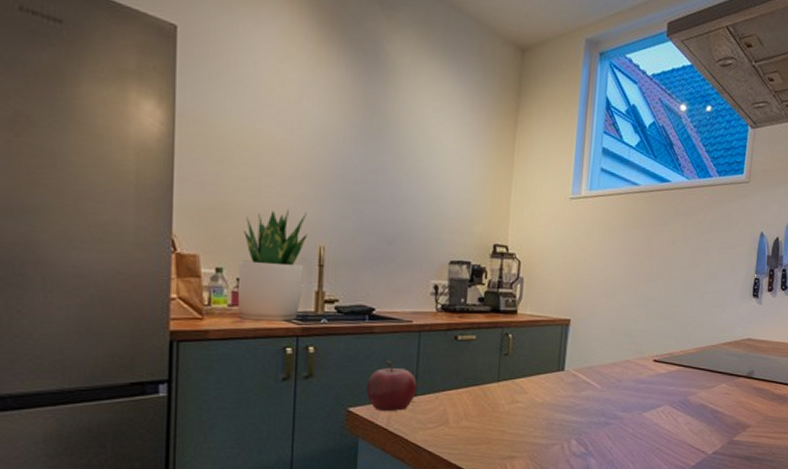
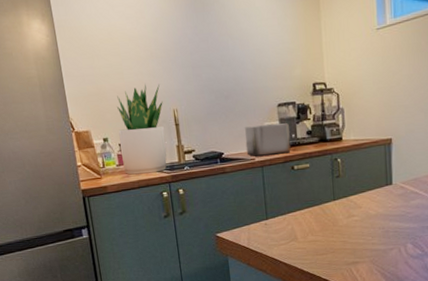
fruit: present [366,360,417,411] -> none [227,193,267,234]
toaster: none [403,280,459,320] -> present [244,123,292,157]

